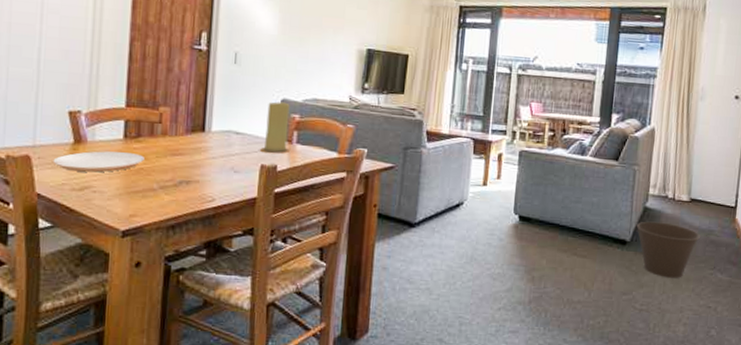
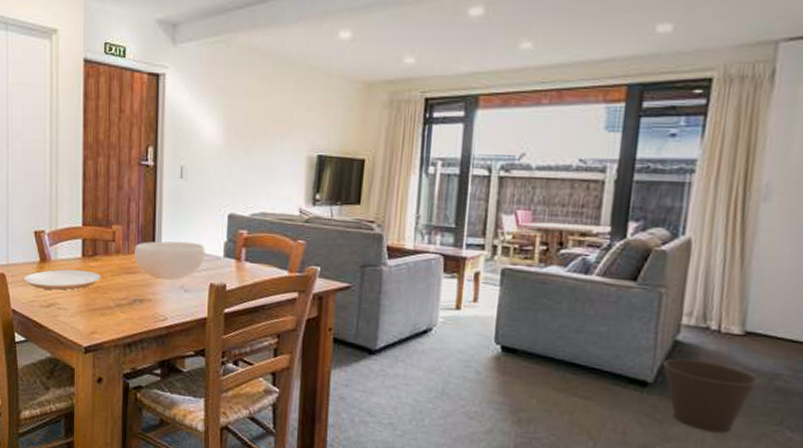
bowl: none [181,123,258,161] -> present [133,241,206,280]
candle: present [260,101,290,155] -> none [209,217,238,273]

